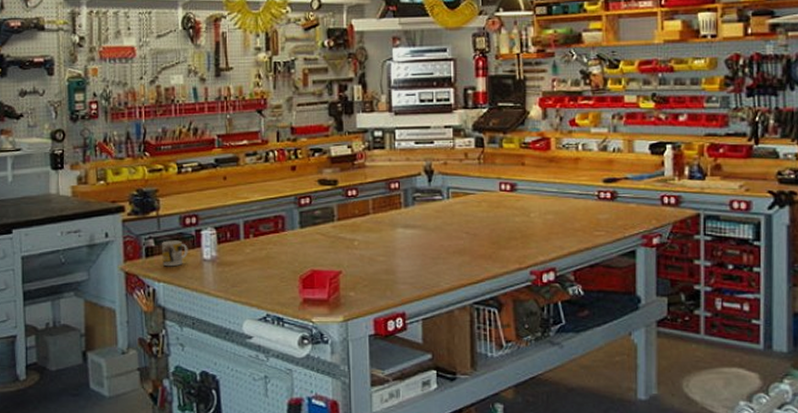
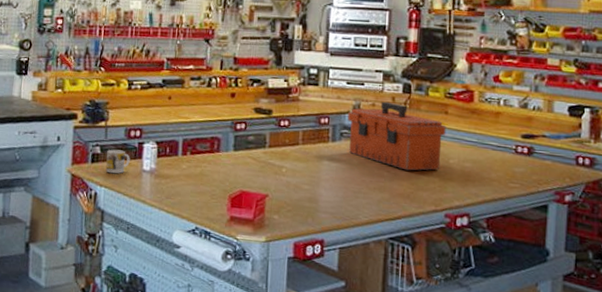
toolbox: none [419,158,525,230] -> present [348,101,447,171]

